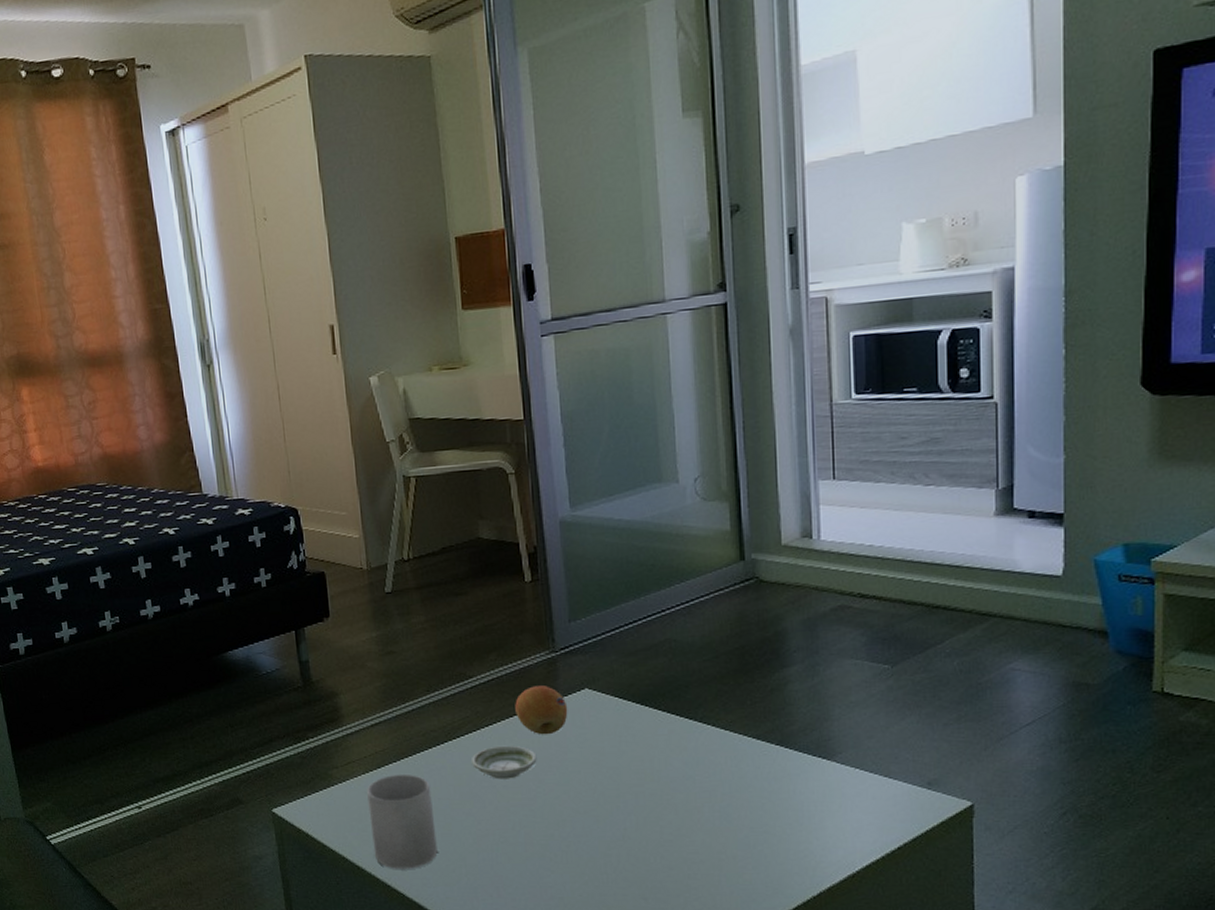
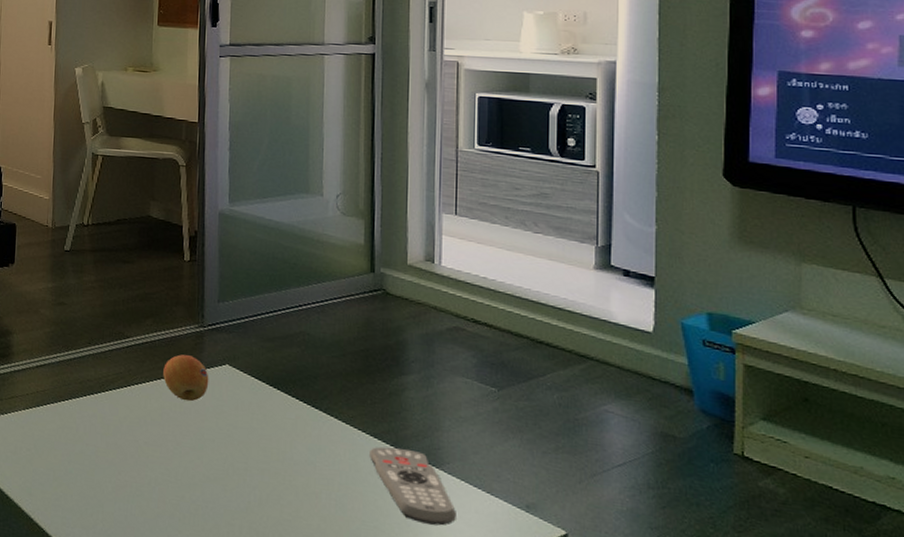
mug: present [367,774,438,869] -> none [23,415,81,507]
saucer: present [472,745,537,780] -> none [120,404,177,437]
remote control: none [753,746,852,819] -> present [369,446,456,526]

